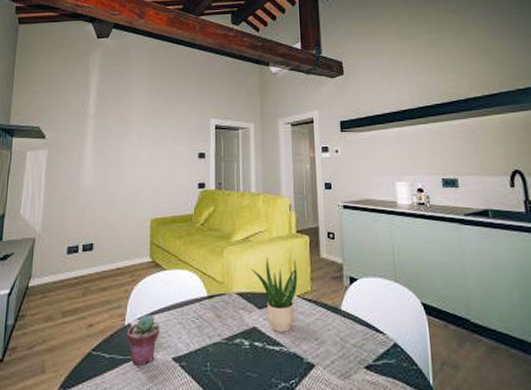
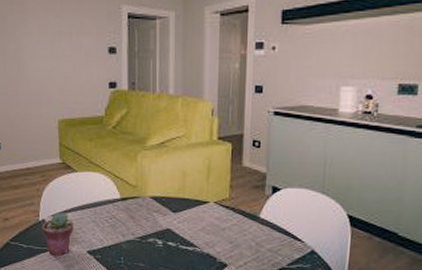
potted plant: present [250,257,298,332] -> none [165,164,216,235]

